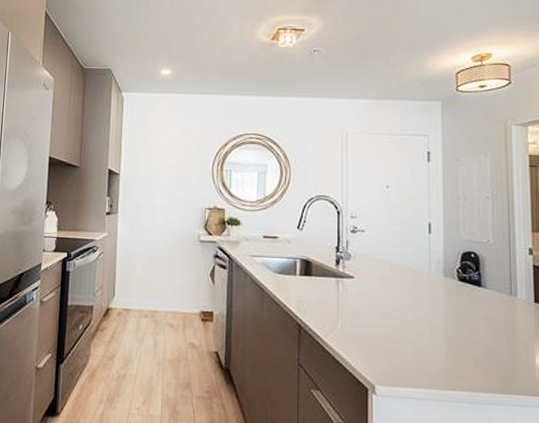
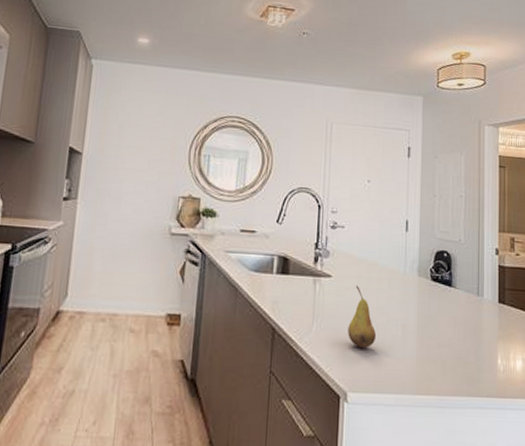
fruit: none [373,286,403,344] -> present [348,286,377,348]

